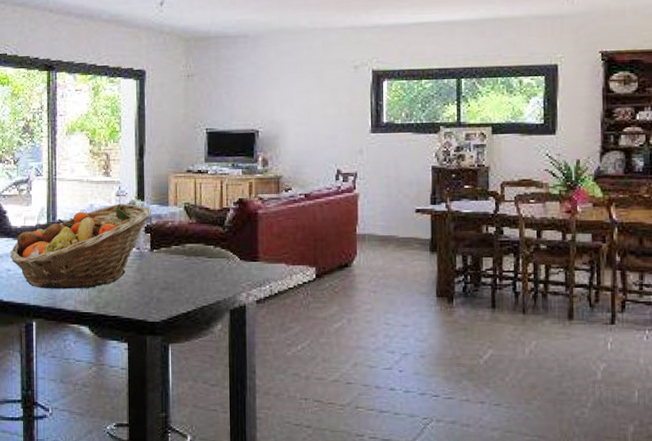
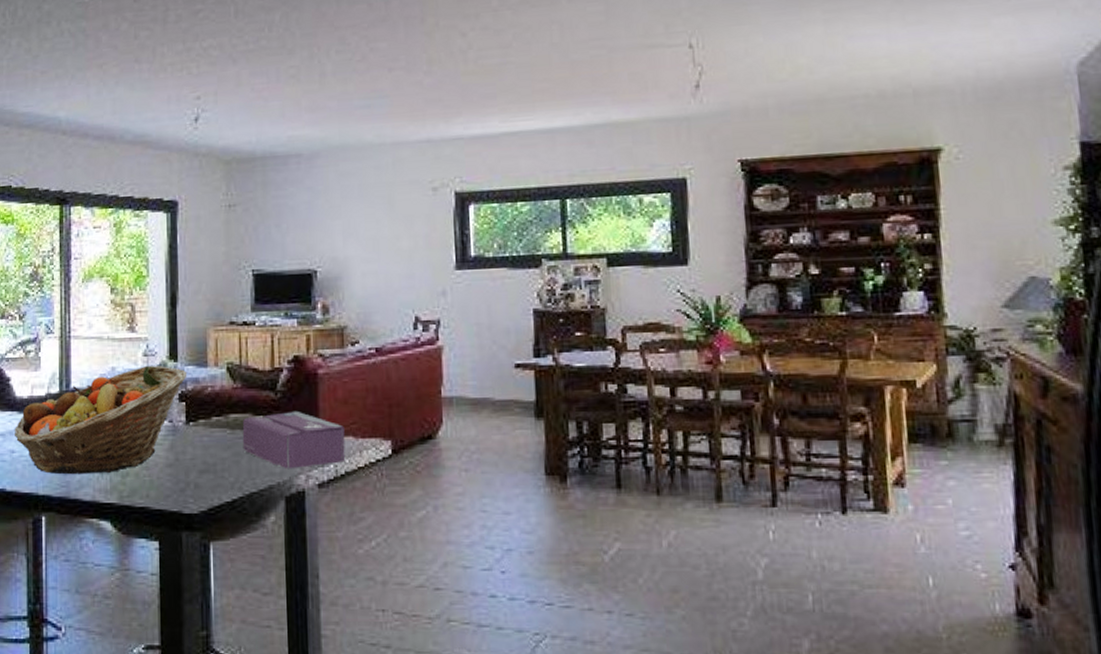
tissue box: none [196,242,279,289] -> present [242,410,346,470]

